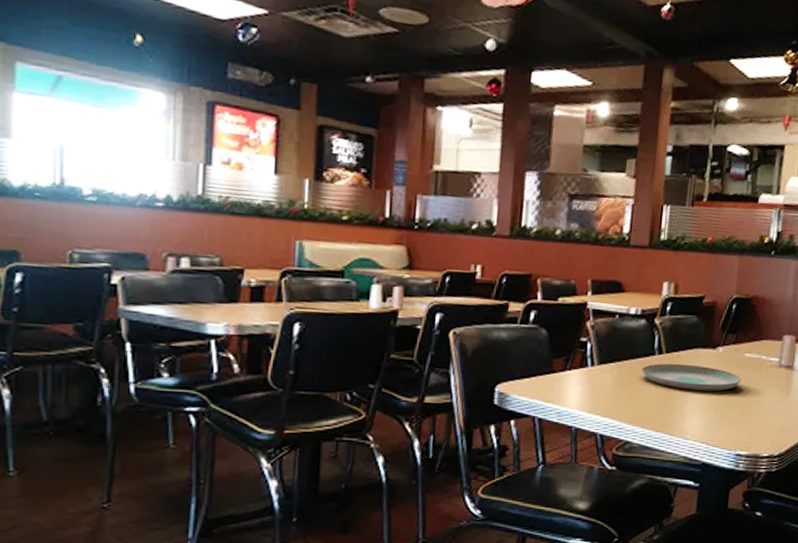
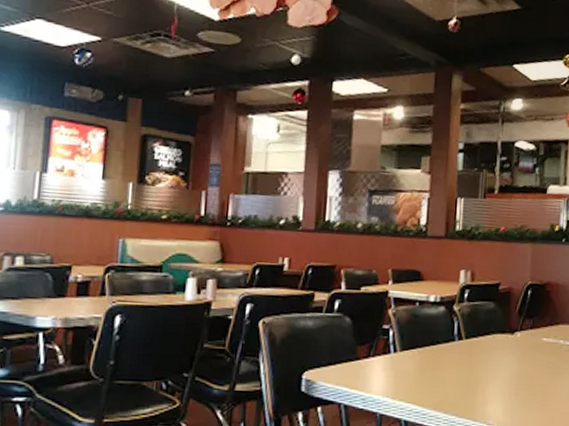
plate: present [641,363,742,392] -> none [442,349,541,376]

